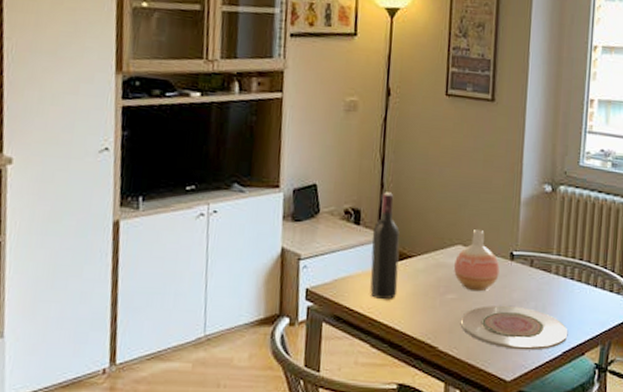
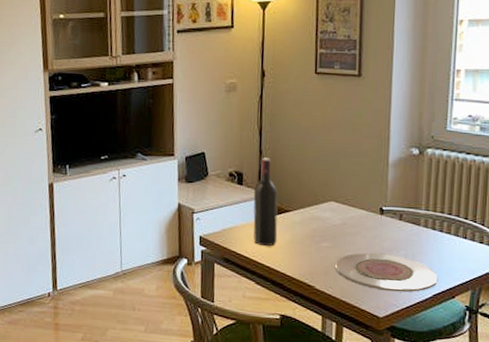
vase: present [453,230,500,292] -> none [326,188,370,241]

